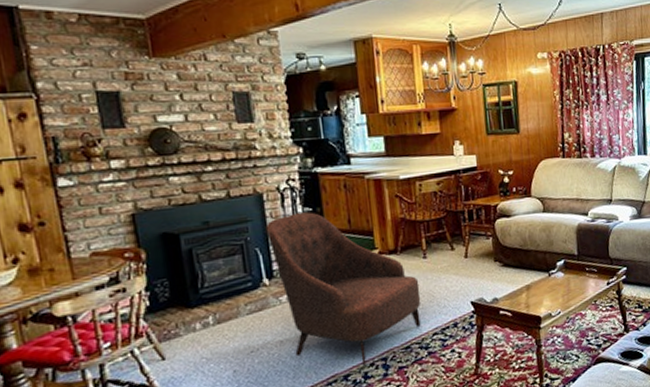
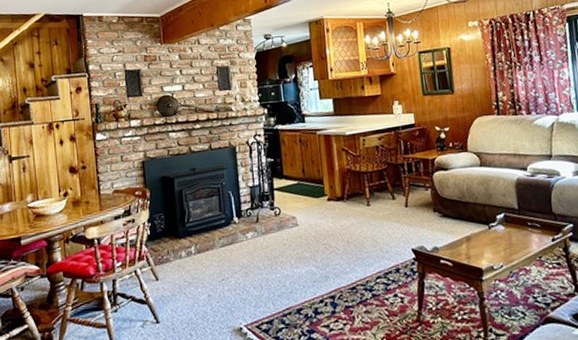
armchair: present [265,212,421,367] -> none [237,162,365,303]

